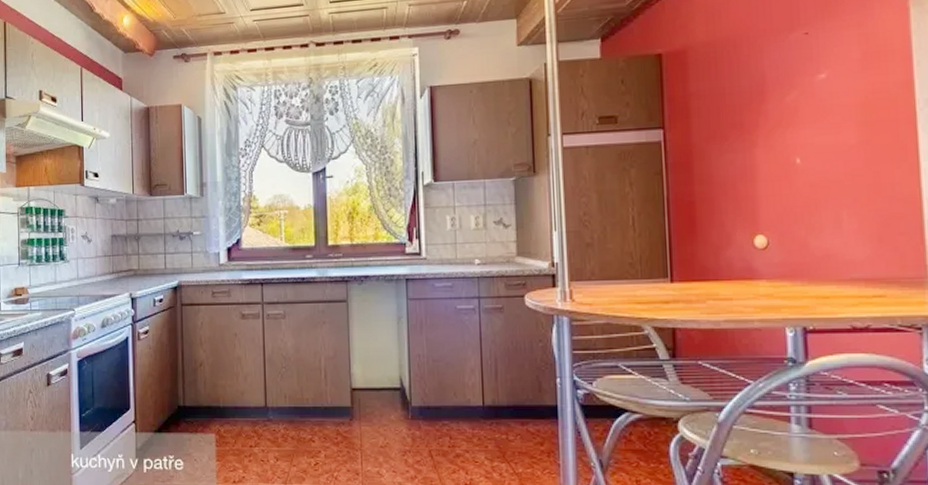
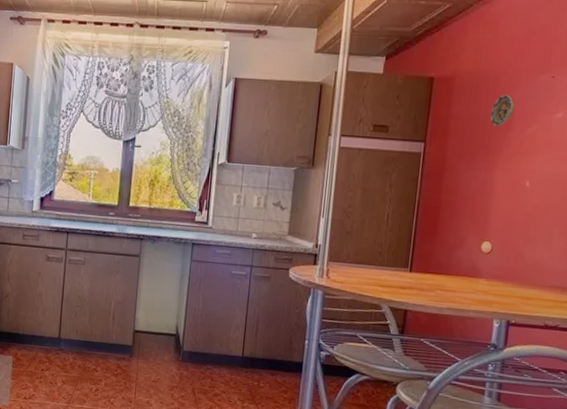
decorative plate: none [737,61,766,99] -> present [490,95,515,126]

